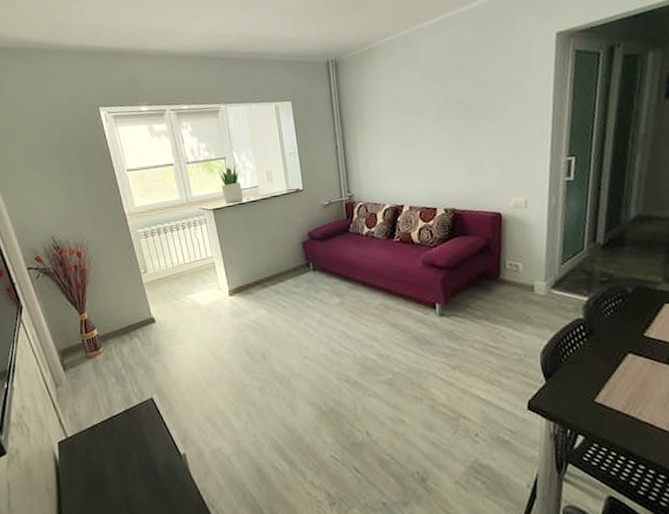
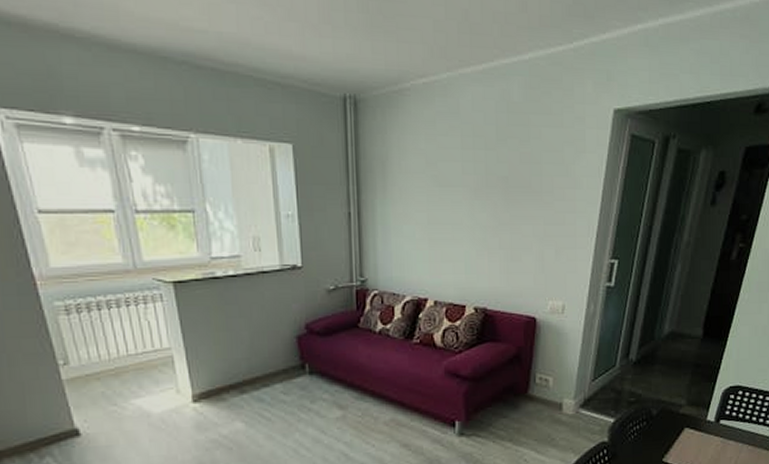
planter: present [220,164,244,204] -> none [185,221,219,276]

